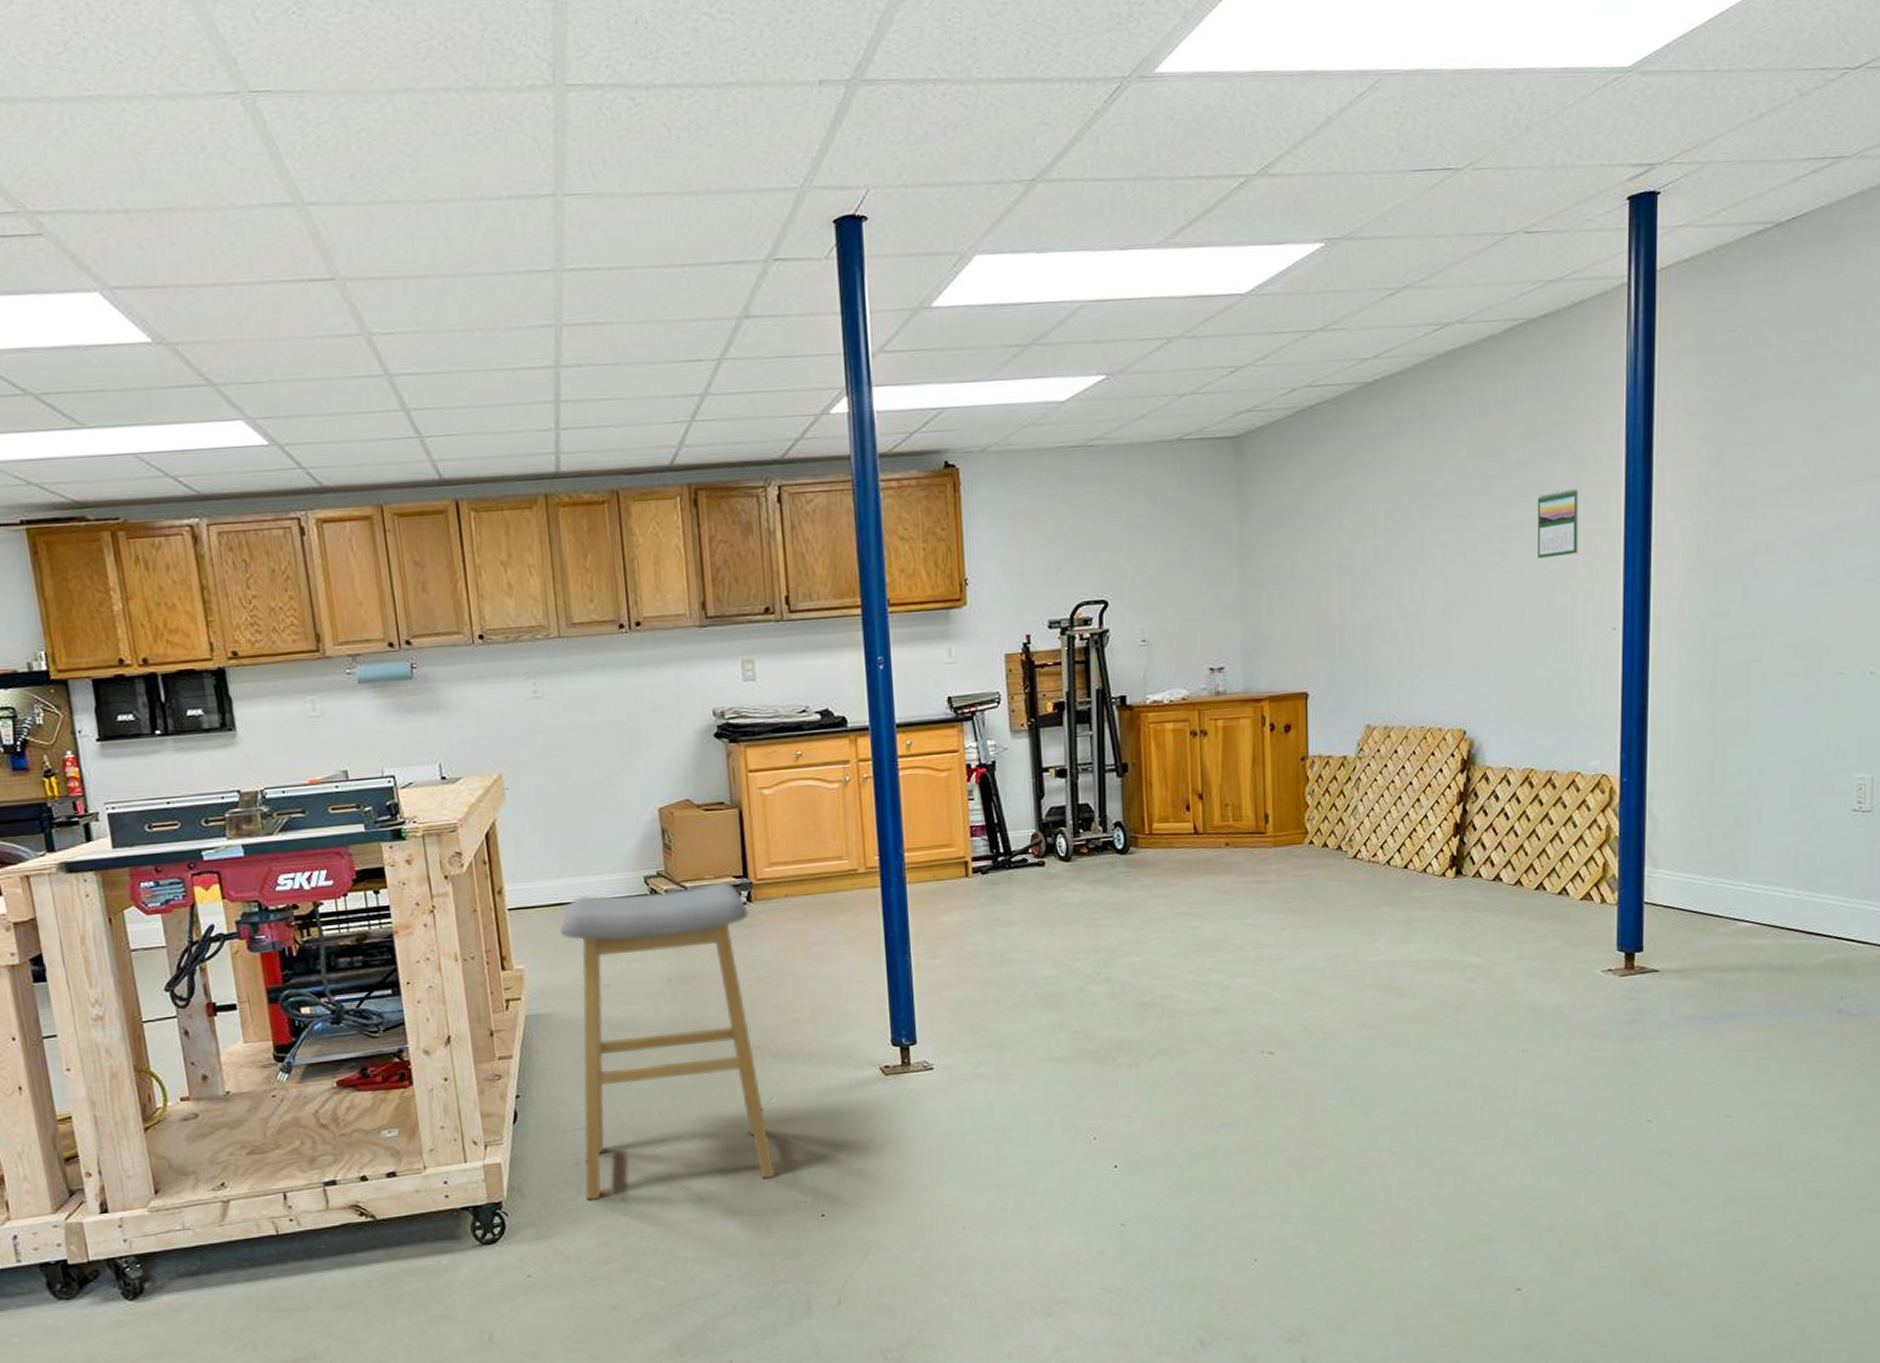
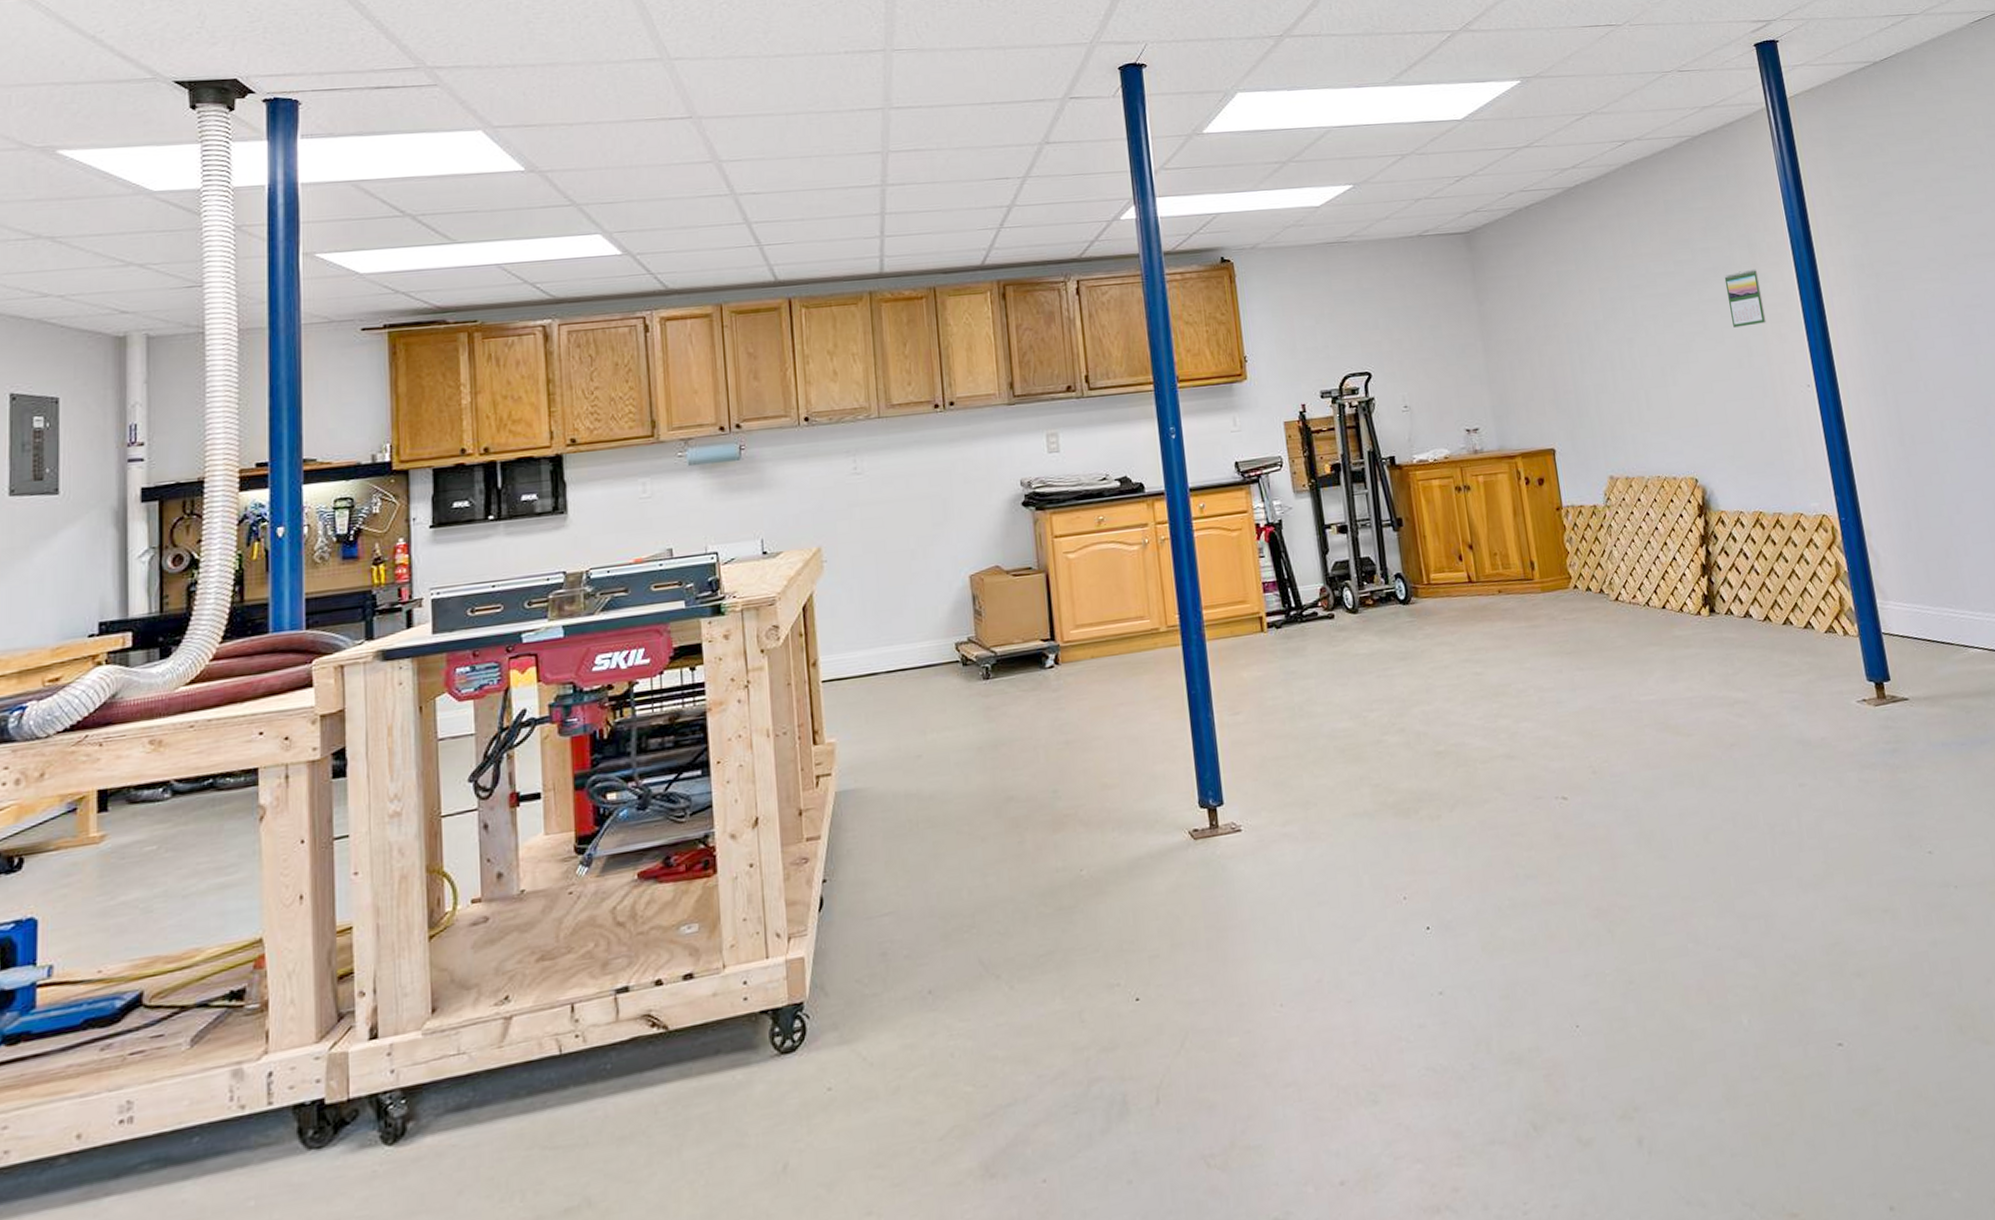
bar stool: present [560,881,776,1201] -> none [873,645,1088,996]

